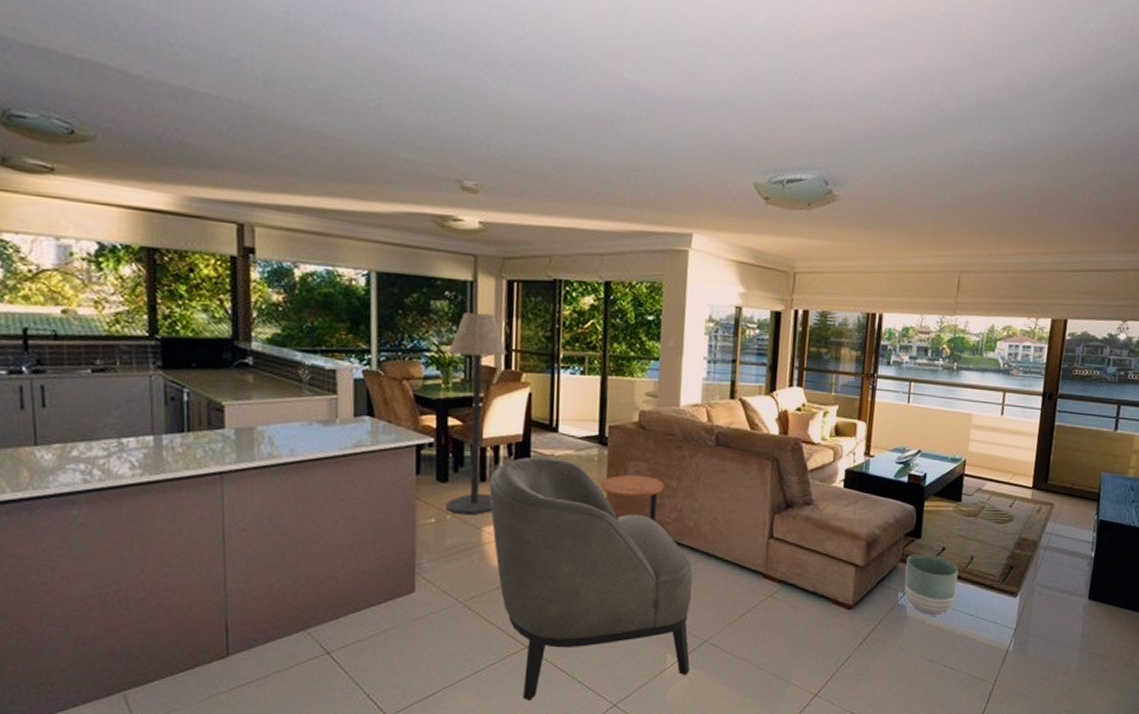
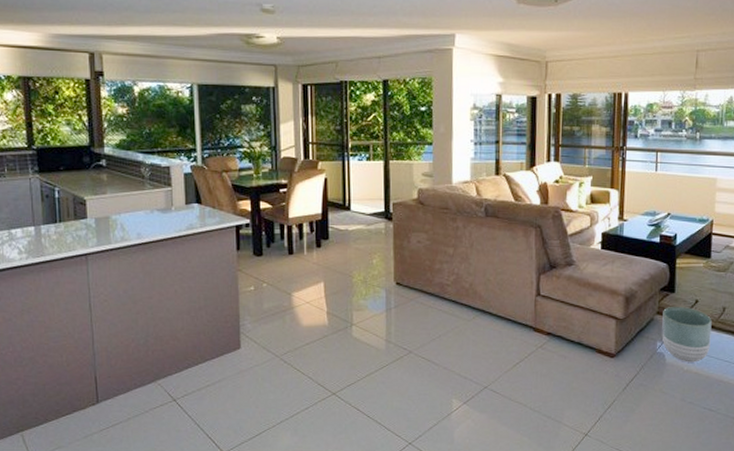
floor lamp: present [447,312,506,515] -> none [258,113,304,283]
armchair: present [489,457,693,701] -> none [296,232,474,439]
side table: present [601,474,664,522] -> none [389,244,442,285]

